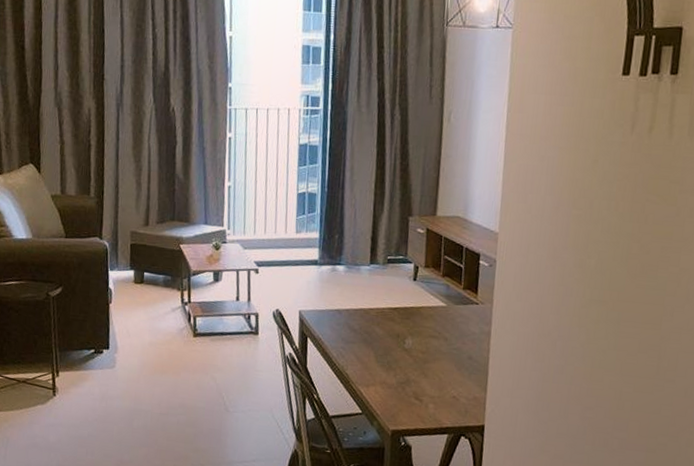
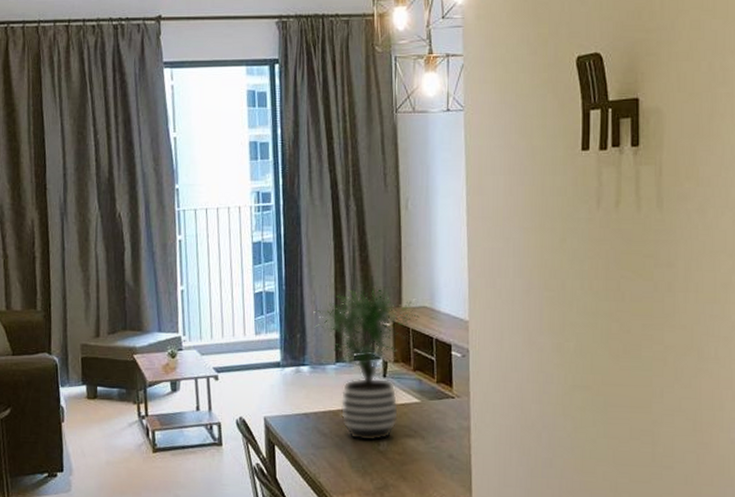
potted plant: none [352,195,452,340] -> present [313,287,419,442]

